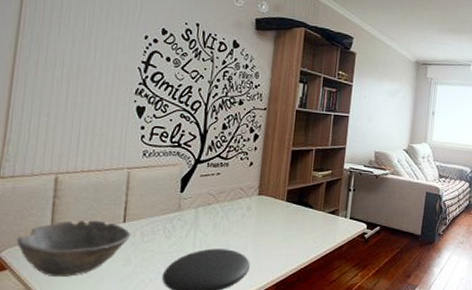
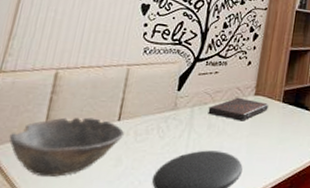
book: none [212,197,273,221] -> present [208,97,269,121]

